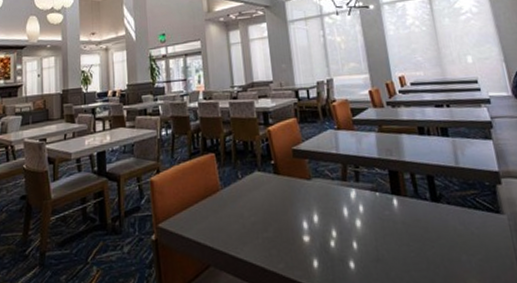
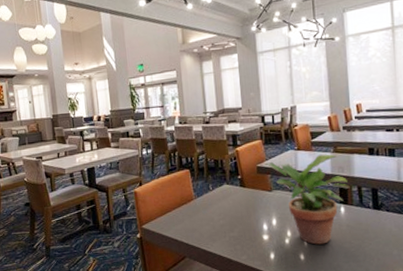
potted plant: none [301,134,402,248] -> present [265,154,350,245]

